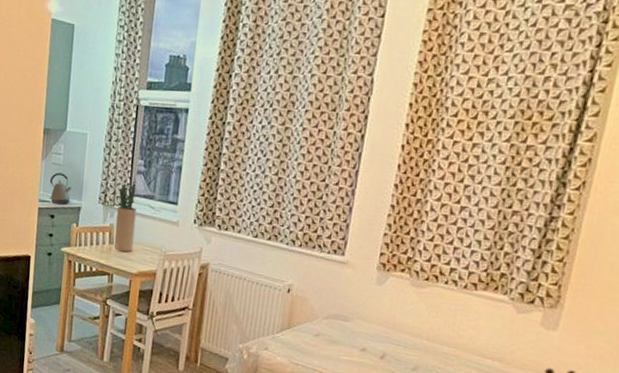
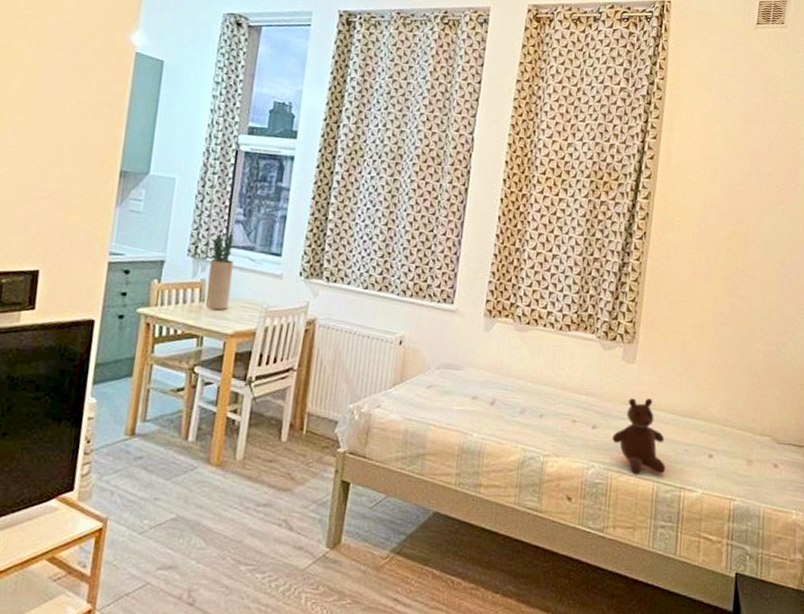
kettle: present [50,172,72,205] -> none [124,221,154,259]

